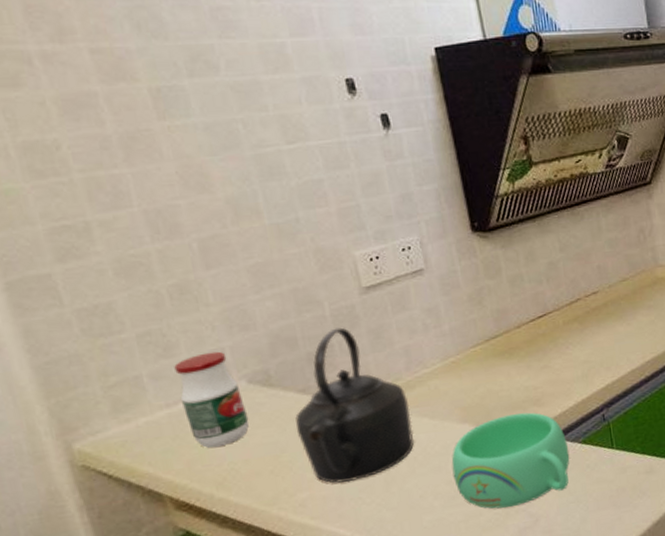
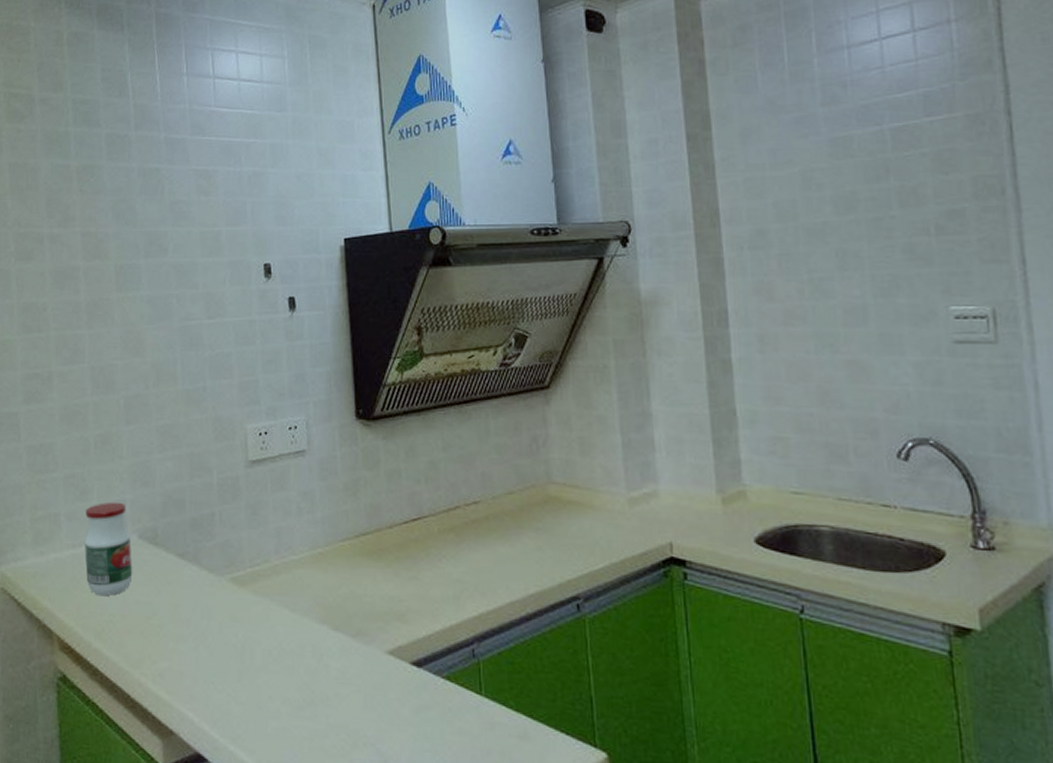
kettle: present [295,327,414,483] -> none [169,497,273,663]
mug: present [451,412,570,509] -> none [304,625,430,737]

